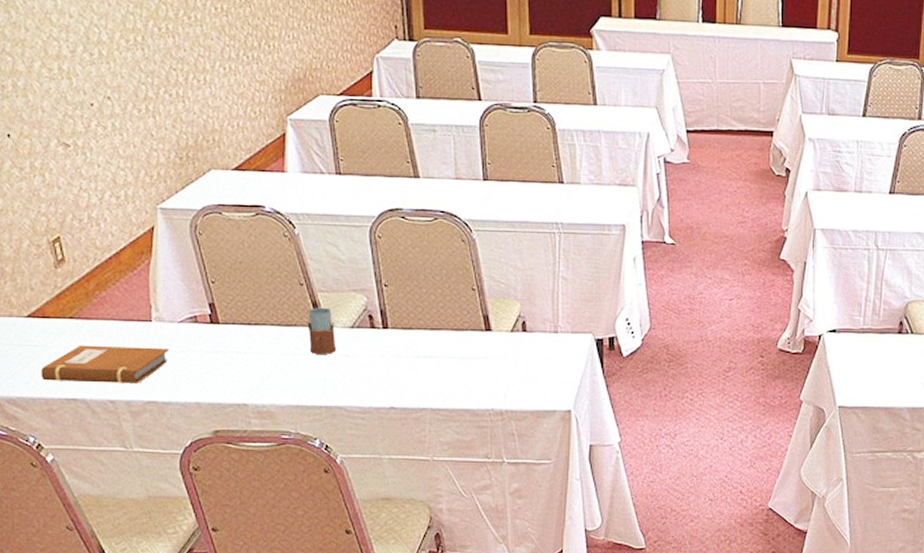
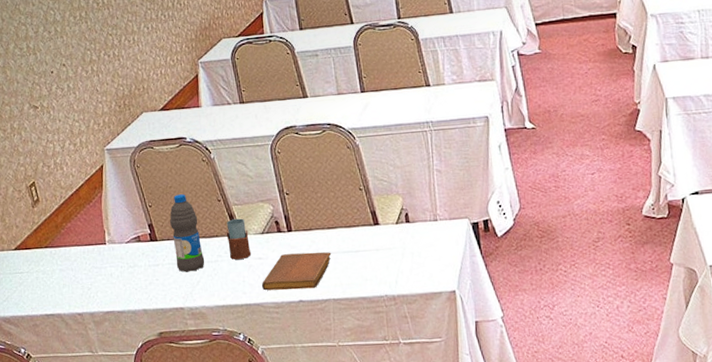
notebook: present [40,345,169,383] -> none [26,265,120,301]
water bottle: none [236,272,278,364] -> present [169,194,205,272]
notebook: none [346,354,433,395] -> present [261,252,332,291]

